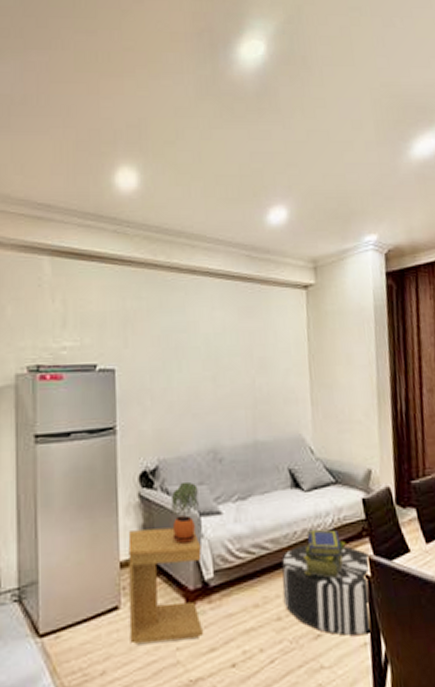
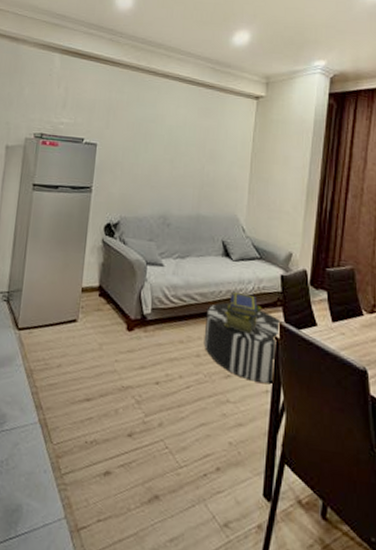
side table: present [128,527,203,644] -> none [82,266,144,356]
potted plant: present [171,481,199,544] -> none [123,236,148,283]

